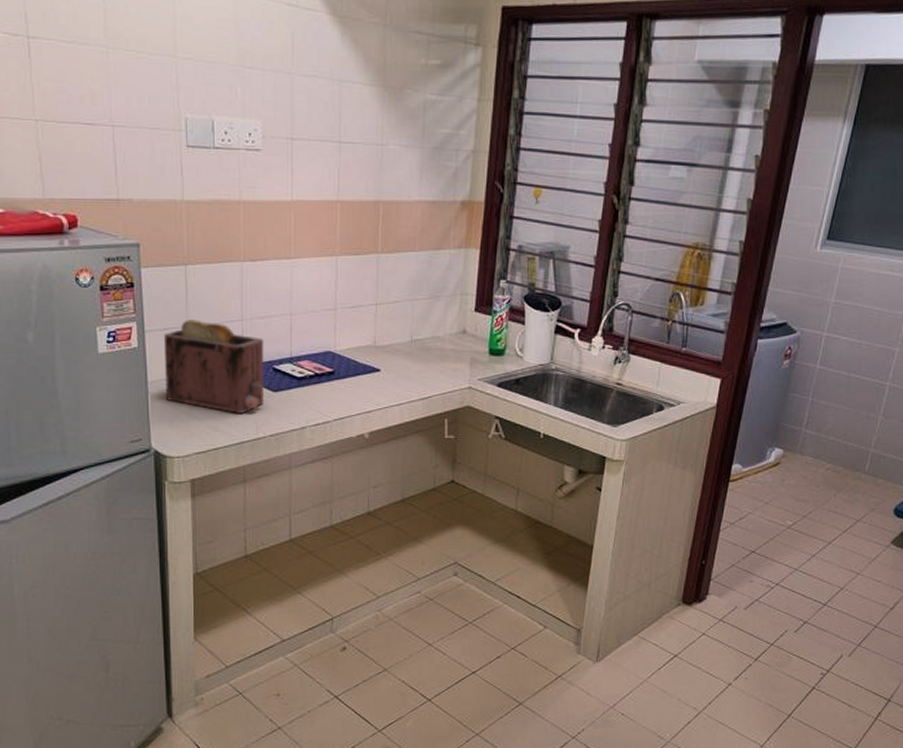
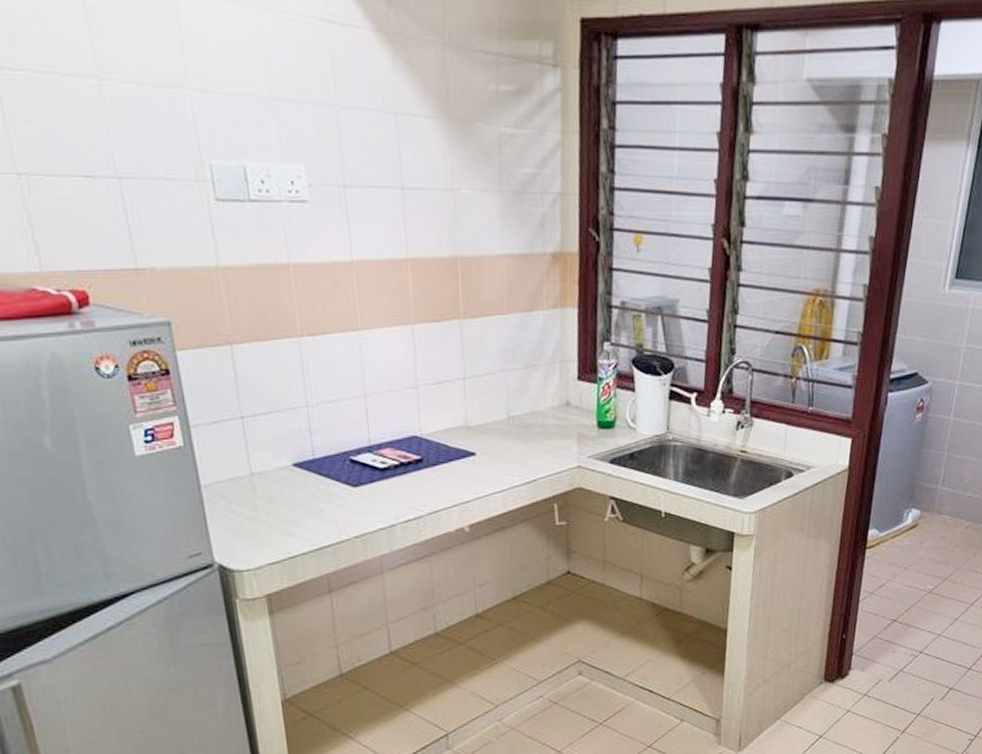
toaster: present [163,319,265,413] -> none [213,408,343,515]

